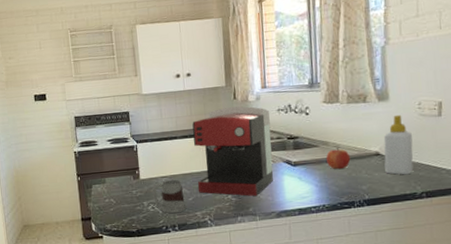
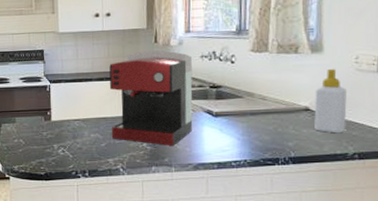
mug: present [152,179,187,213] -> none [64,123,98,158]
fruit: present [326,148,351,170] -> none [251,100,277,123]

